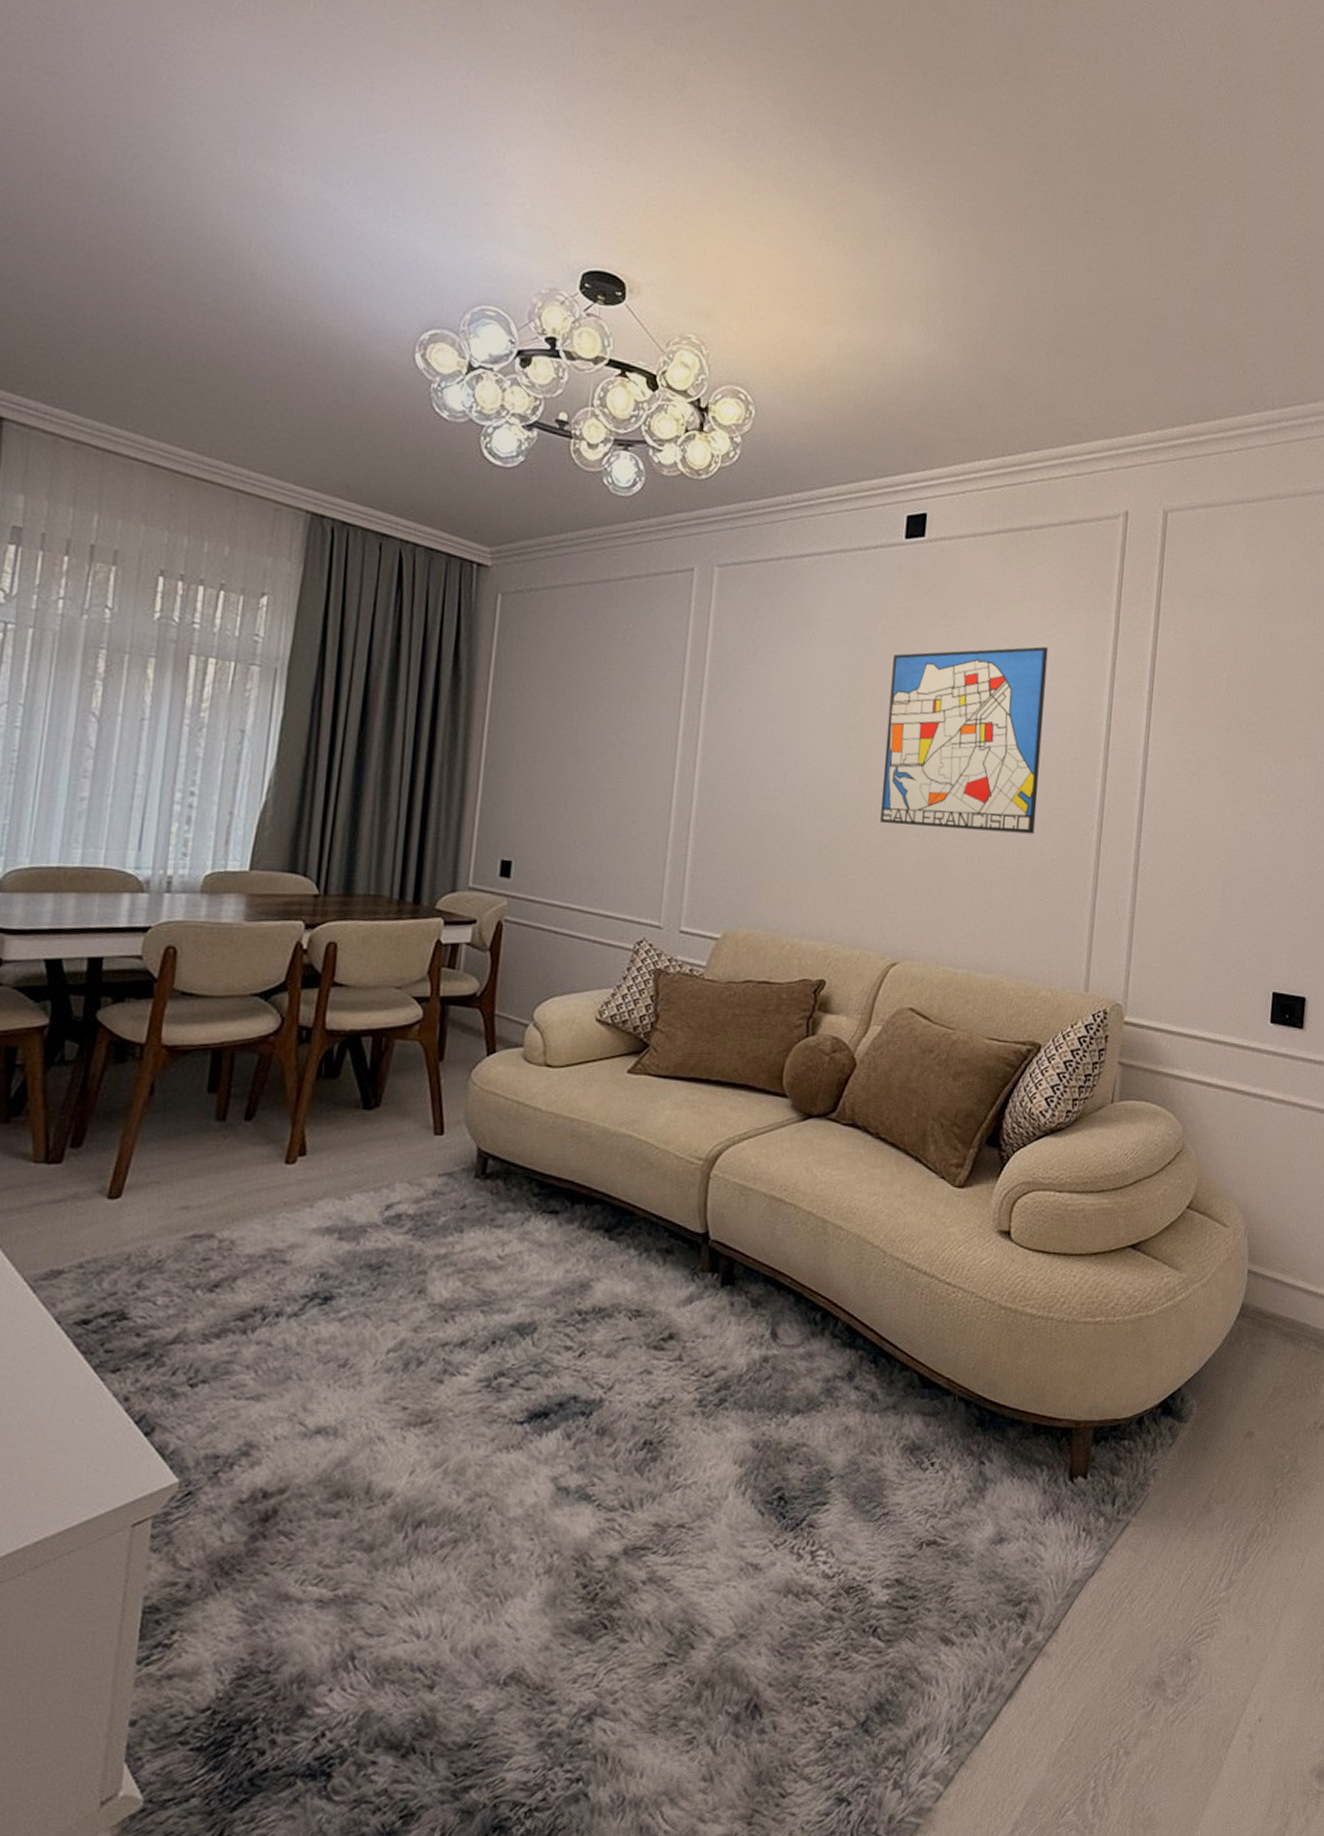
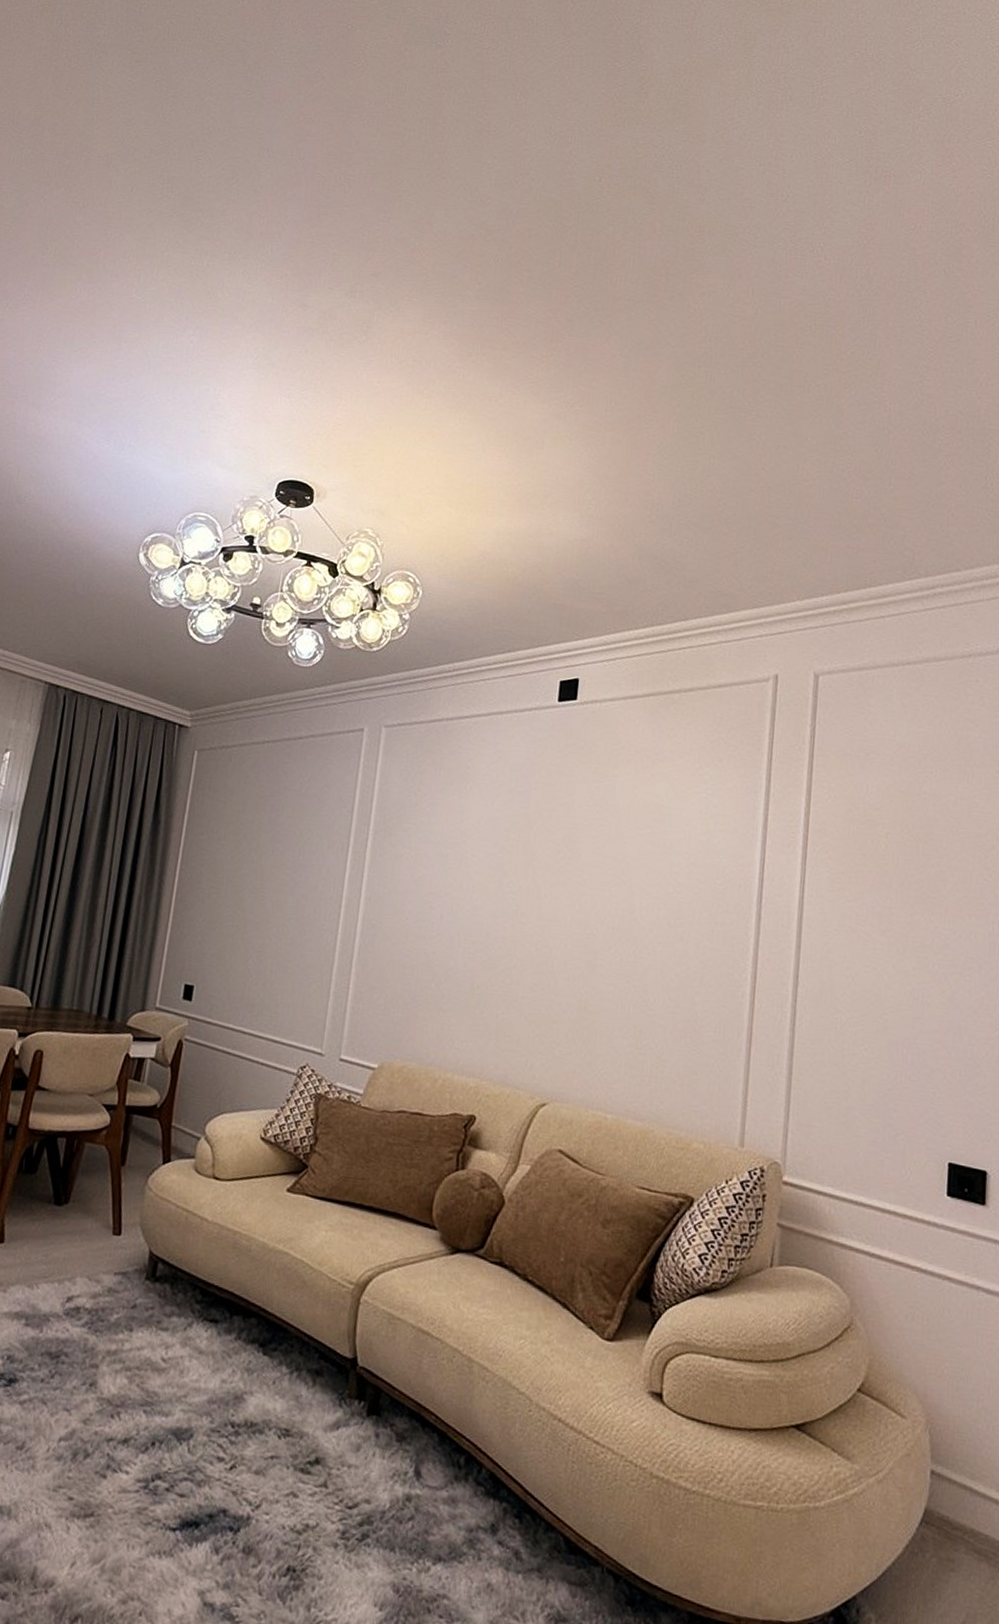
wall art: present [880,646,1049,835] -> none [531,802,699,984]

